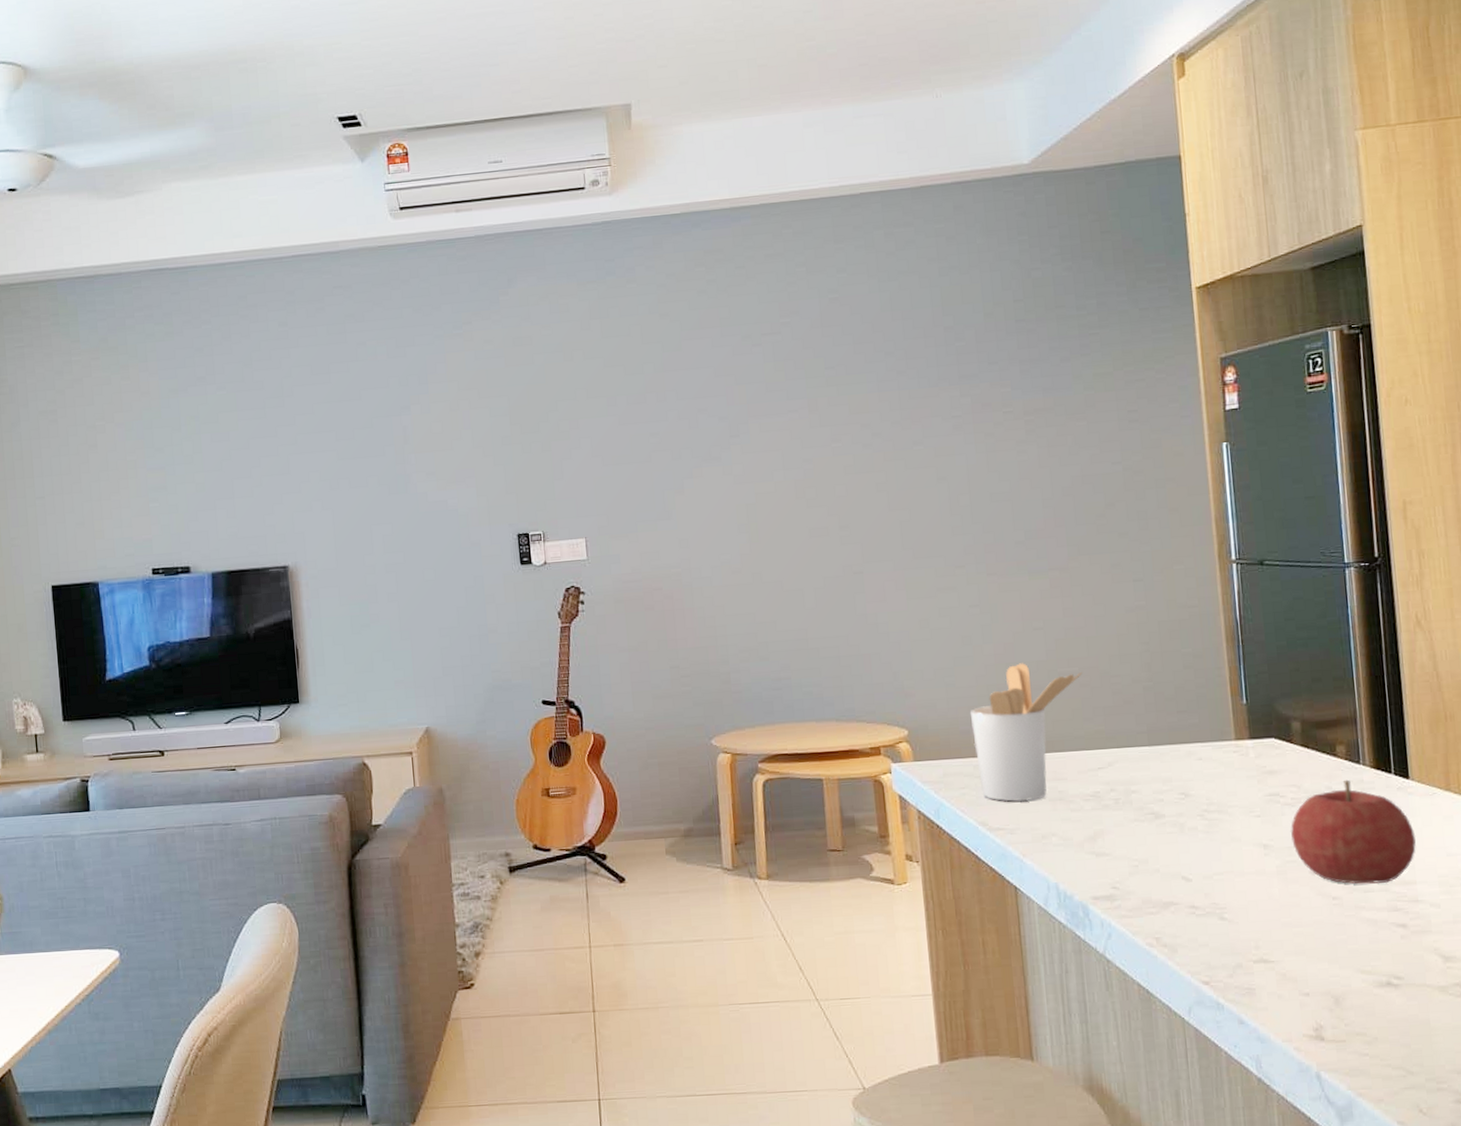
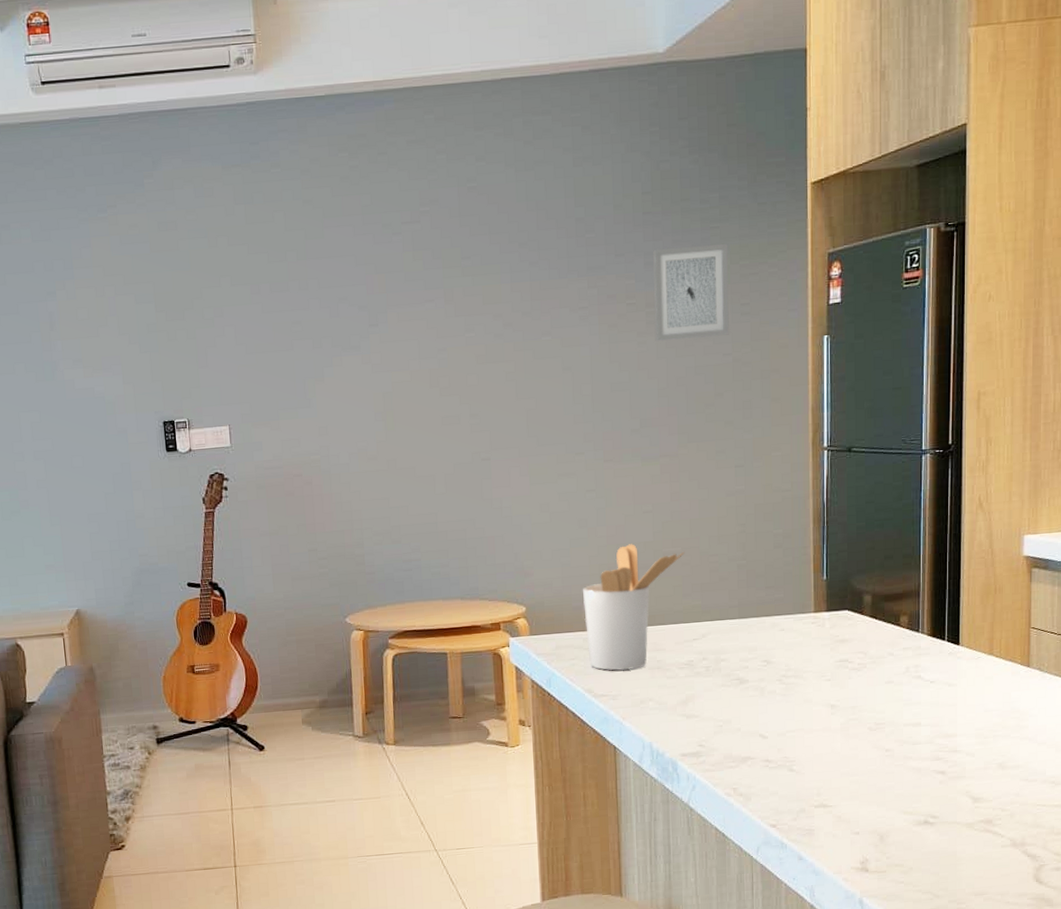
wall art: none [1029,349,1117,450] -> present [653,243,729,341]
fruit: present [1291,779,1416,884] -> none [856,646,959,738]

